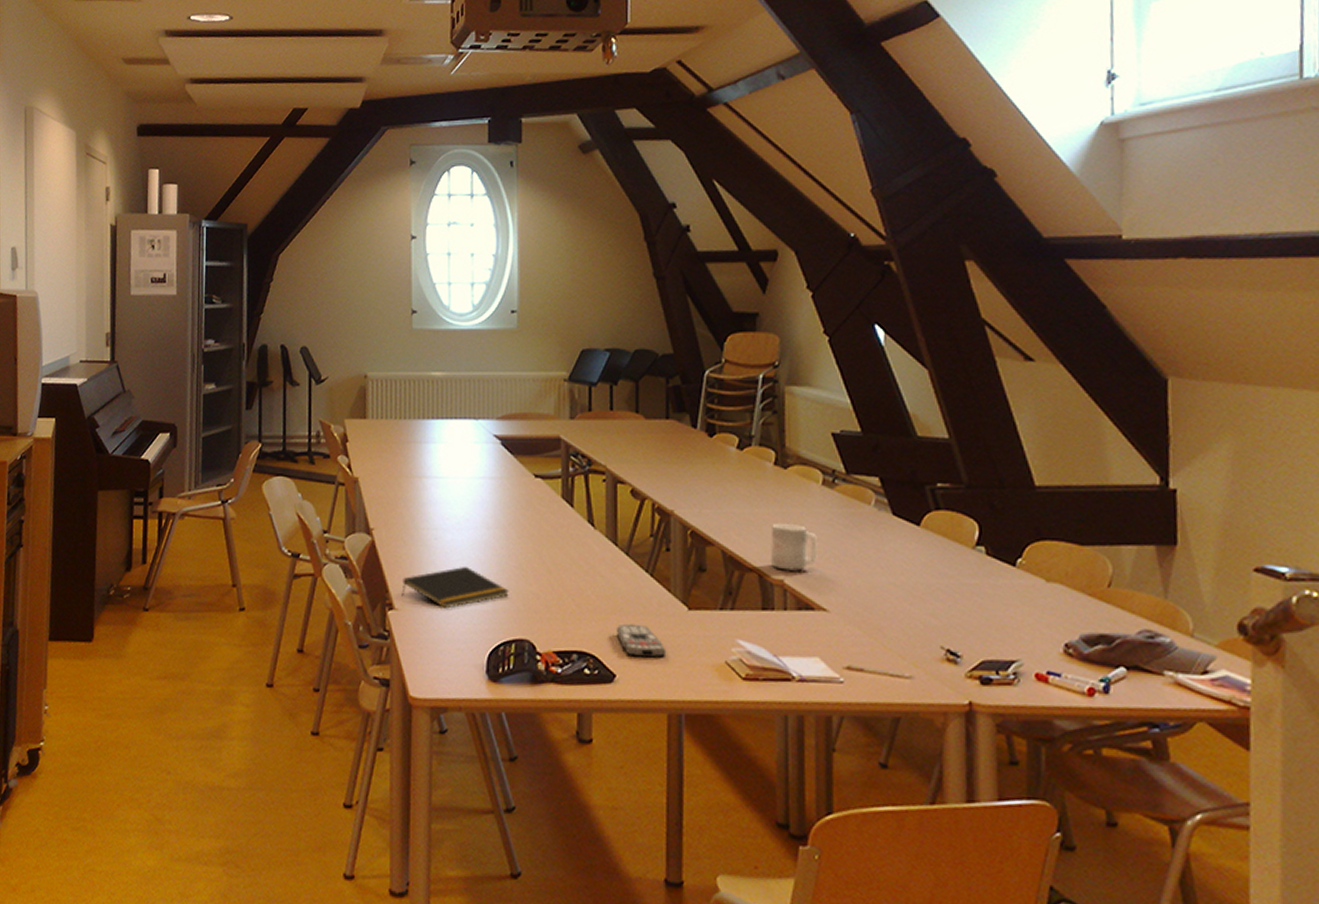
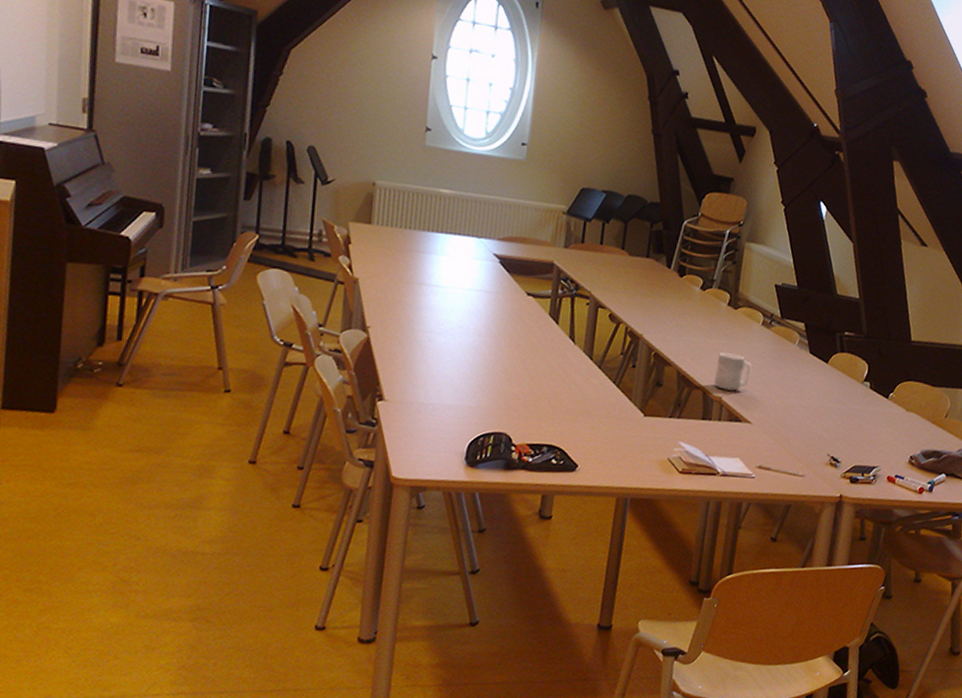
notepad: present [401,566,509,609] -> none [392,367,493,403]
remote control: present [615,623,667,658] -> none [582,424,622,453]

